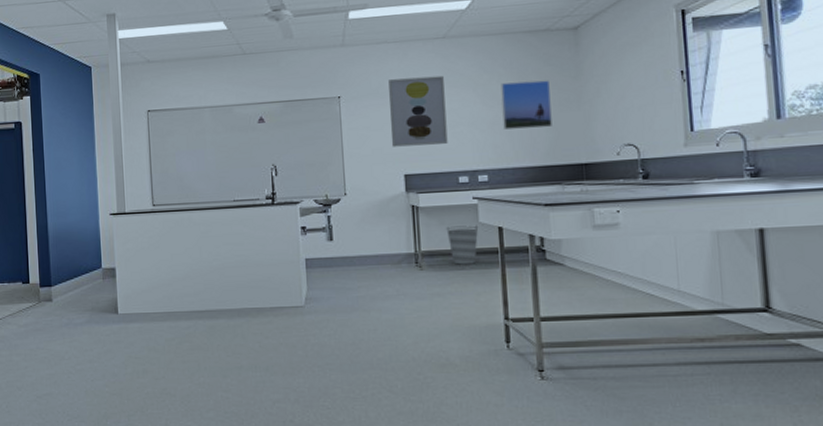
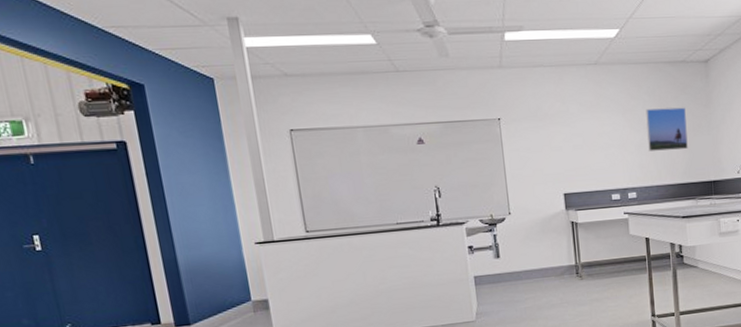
wall art: present [389,75,448,147] -> none [546,100,602,168]
bucket: present [446,225,479,265] -> none [602,237,630,273]

